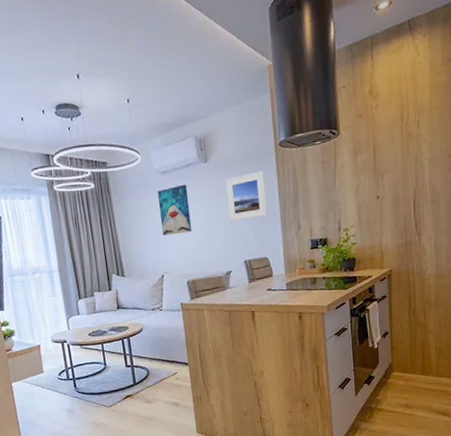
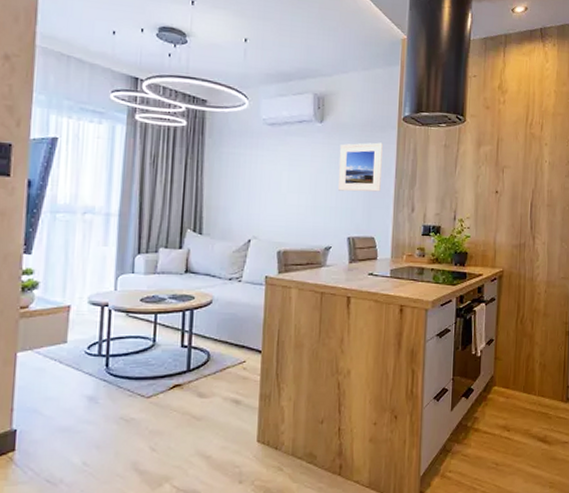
wall art: present [157,184,192,236] -> none [257,141,296,196]

